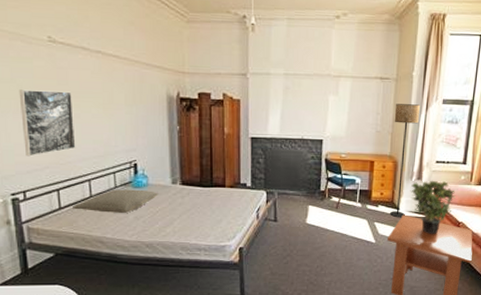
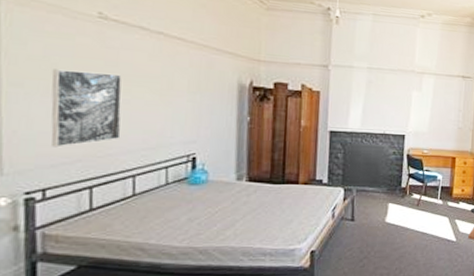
pillow: present [73,189,158,213] -> none [108,186,219,214]

